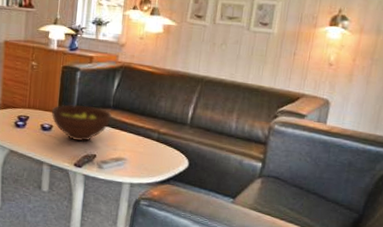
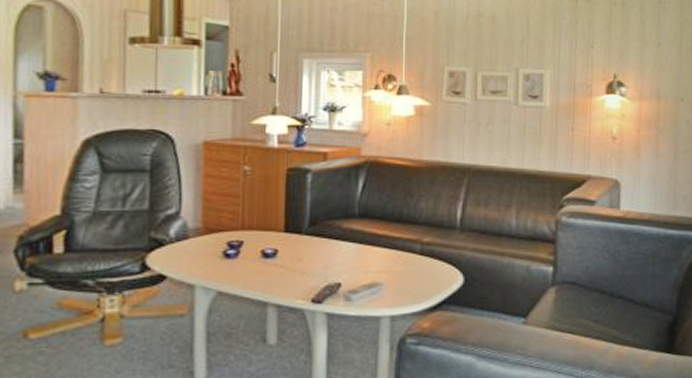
fruit bowl: present [52,104,113,141] -> none [276,217,359,268]

